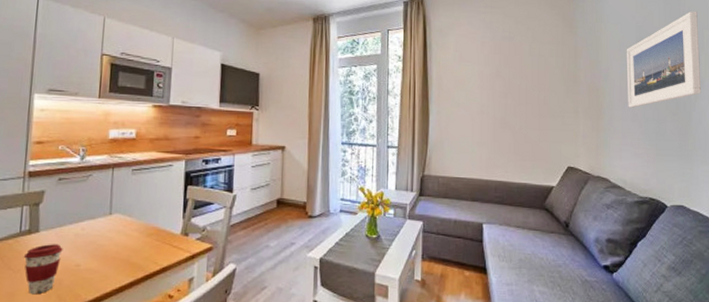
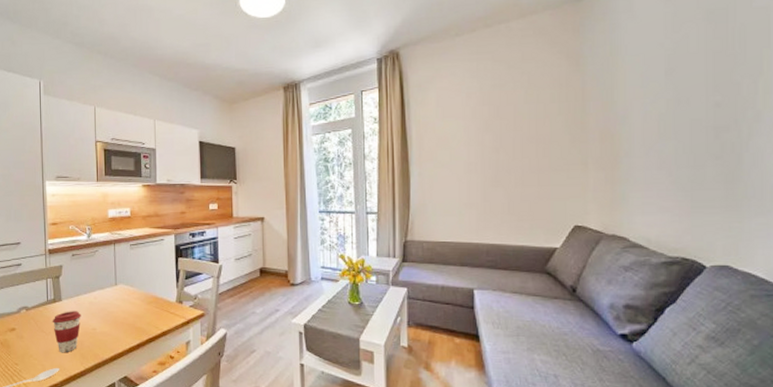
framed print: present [626,11,702,108] -> none [651,26,758,154]

